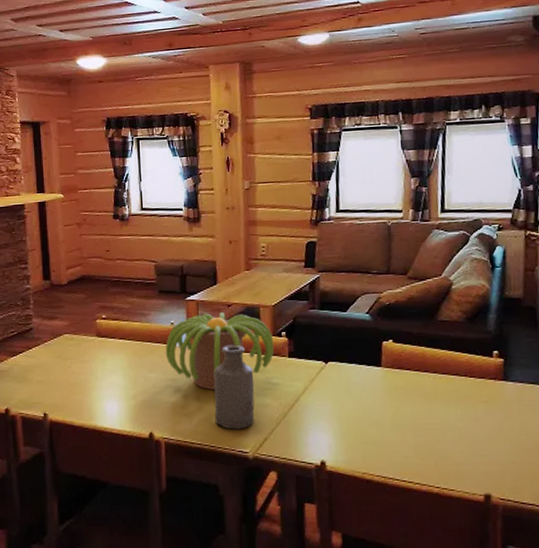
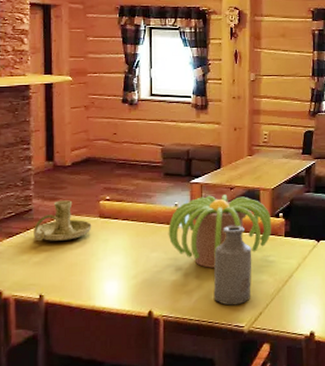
candle holder: none [35,319,90,360] -> present [34,200,92,242]

